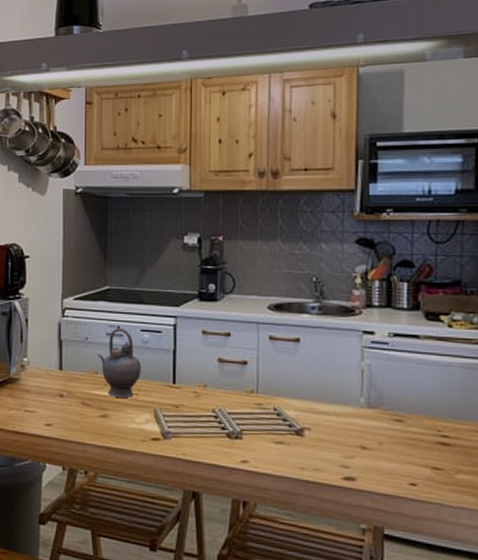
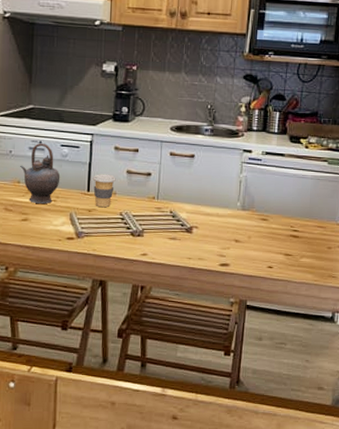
coffee cup: none [178,363,206,403] -> present [92,174,116,208]

